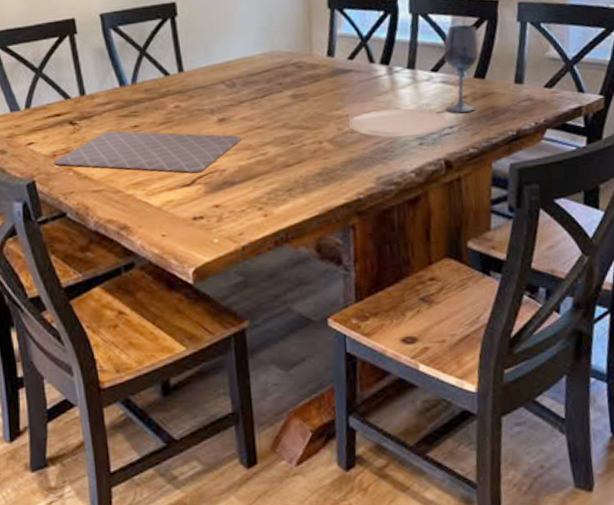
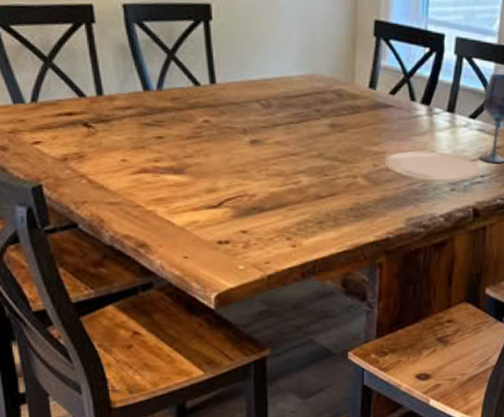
placemat: present [54,131,241,173] -> none [65,139,274,195]

